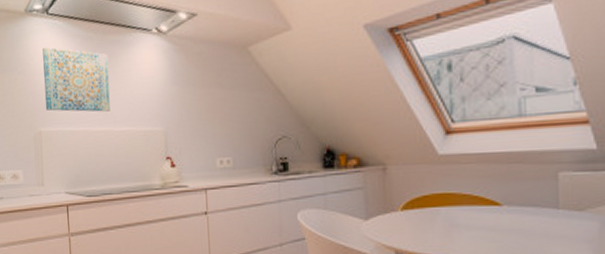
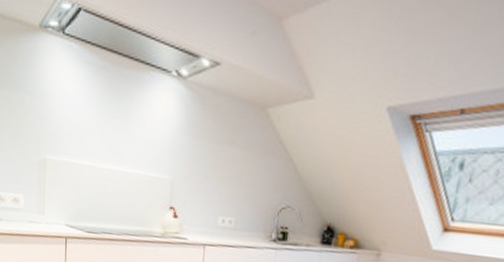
wall art: present [43,47,110,112] -> none [52,69,123,150]

